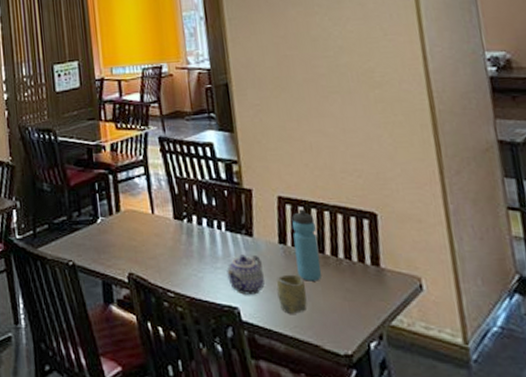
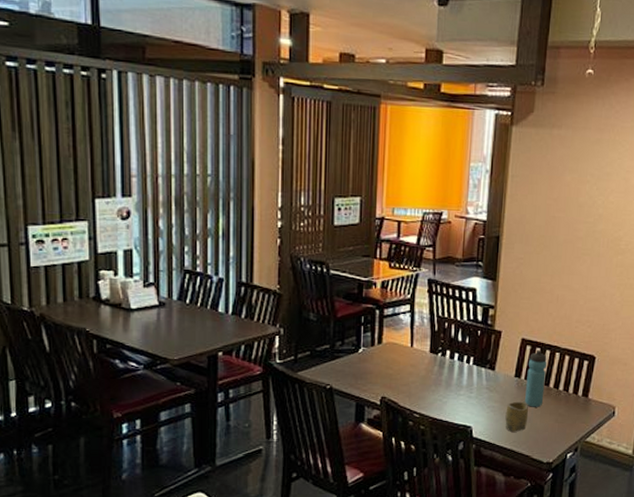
teapot: present [227,254,265,295] -> none [467,385,498,417]

